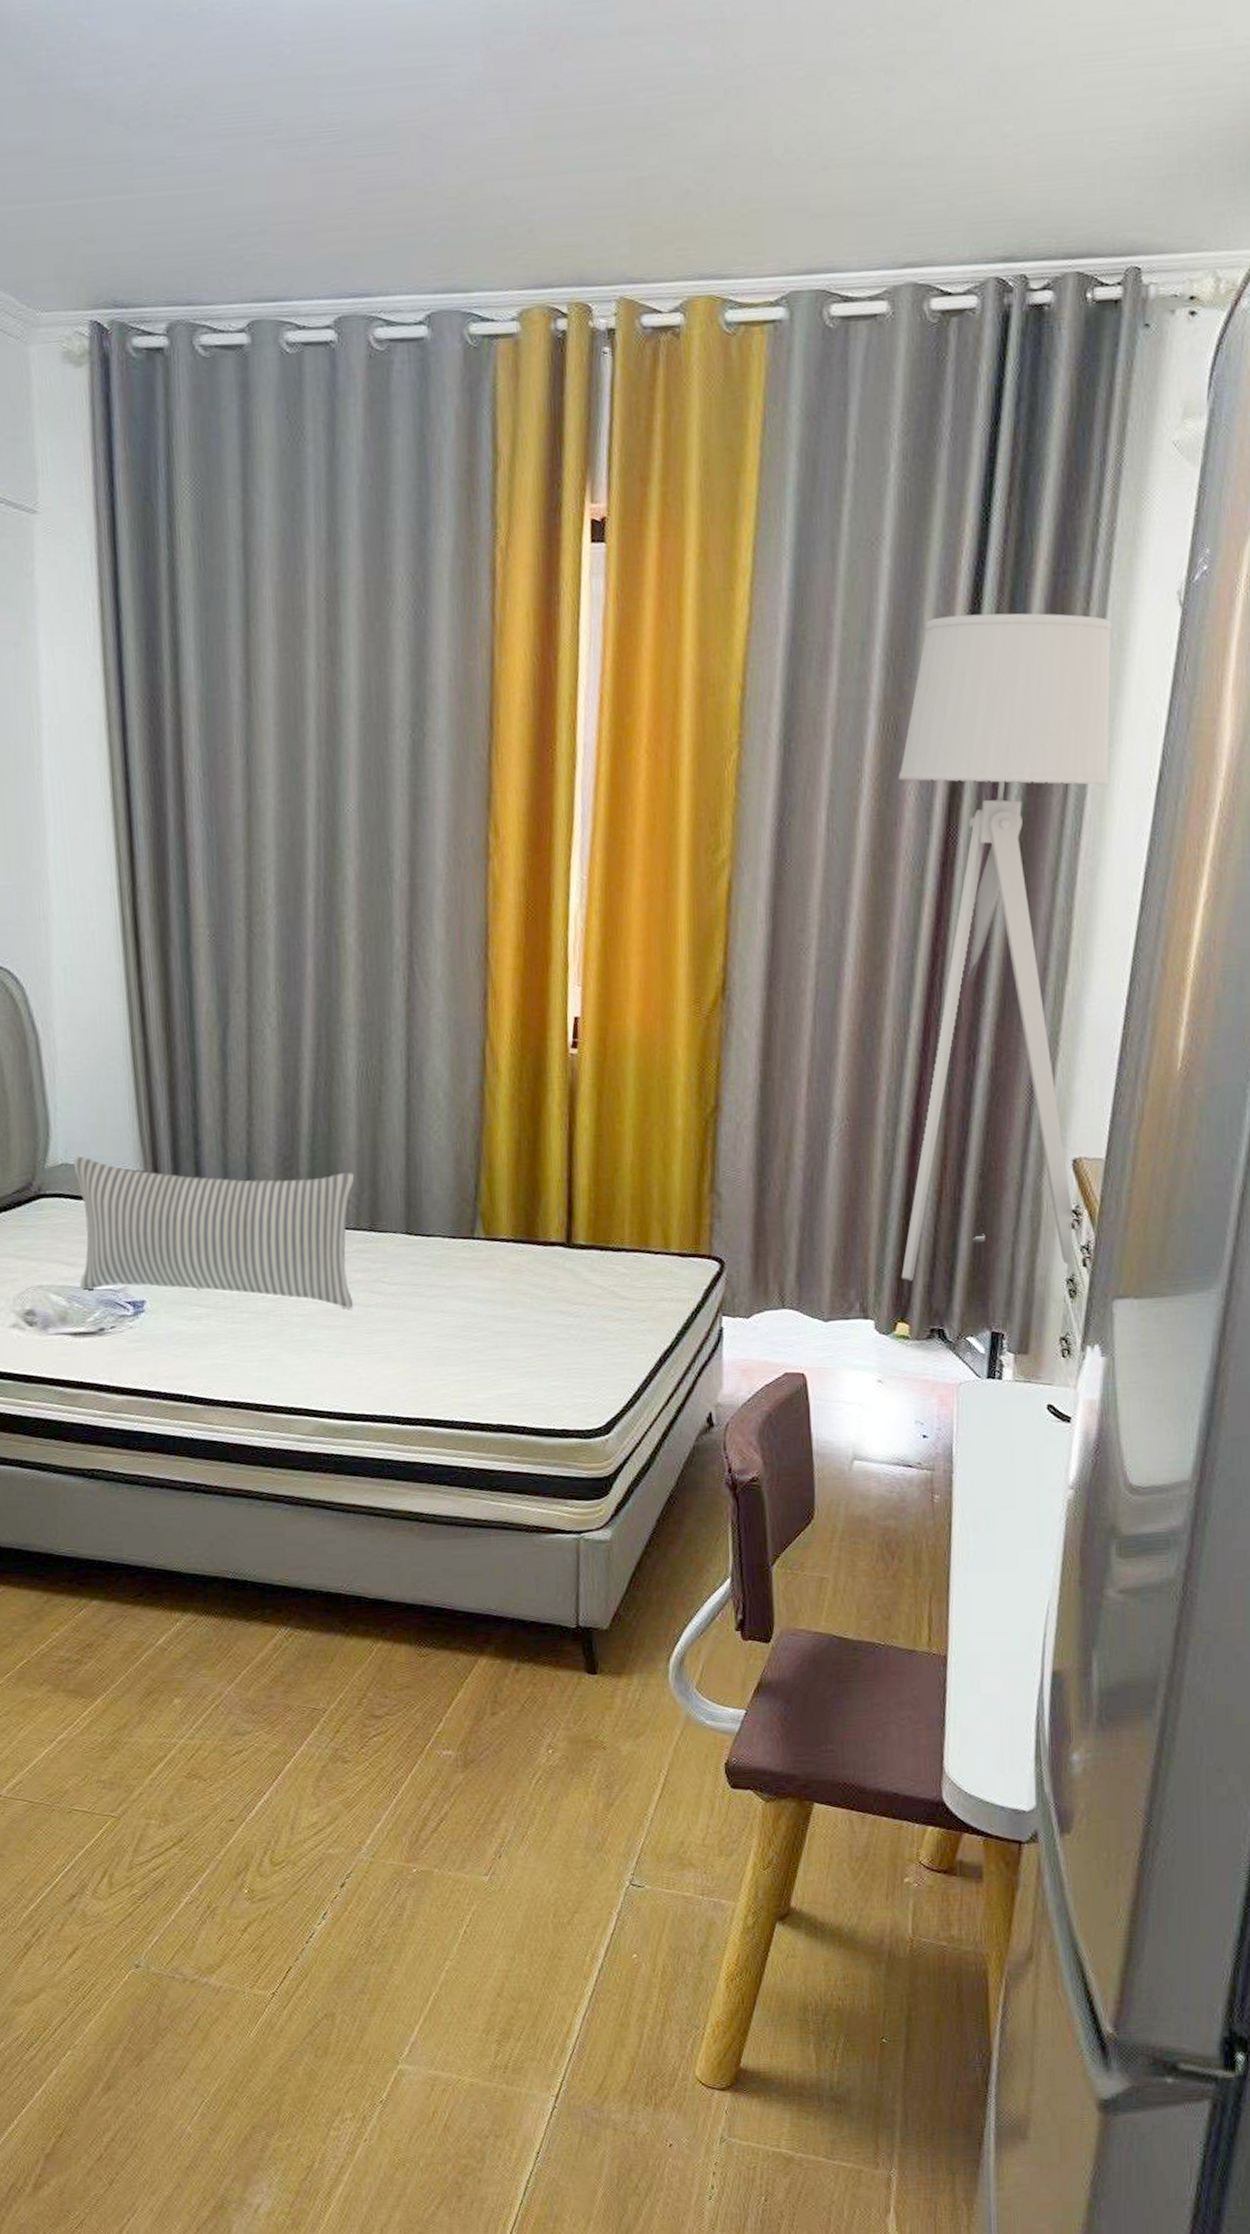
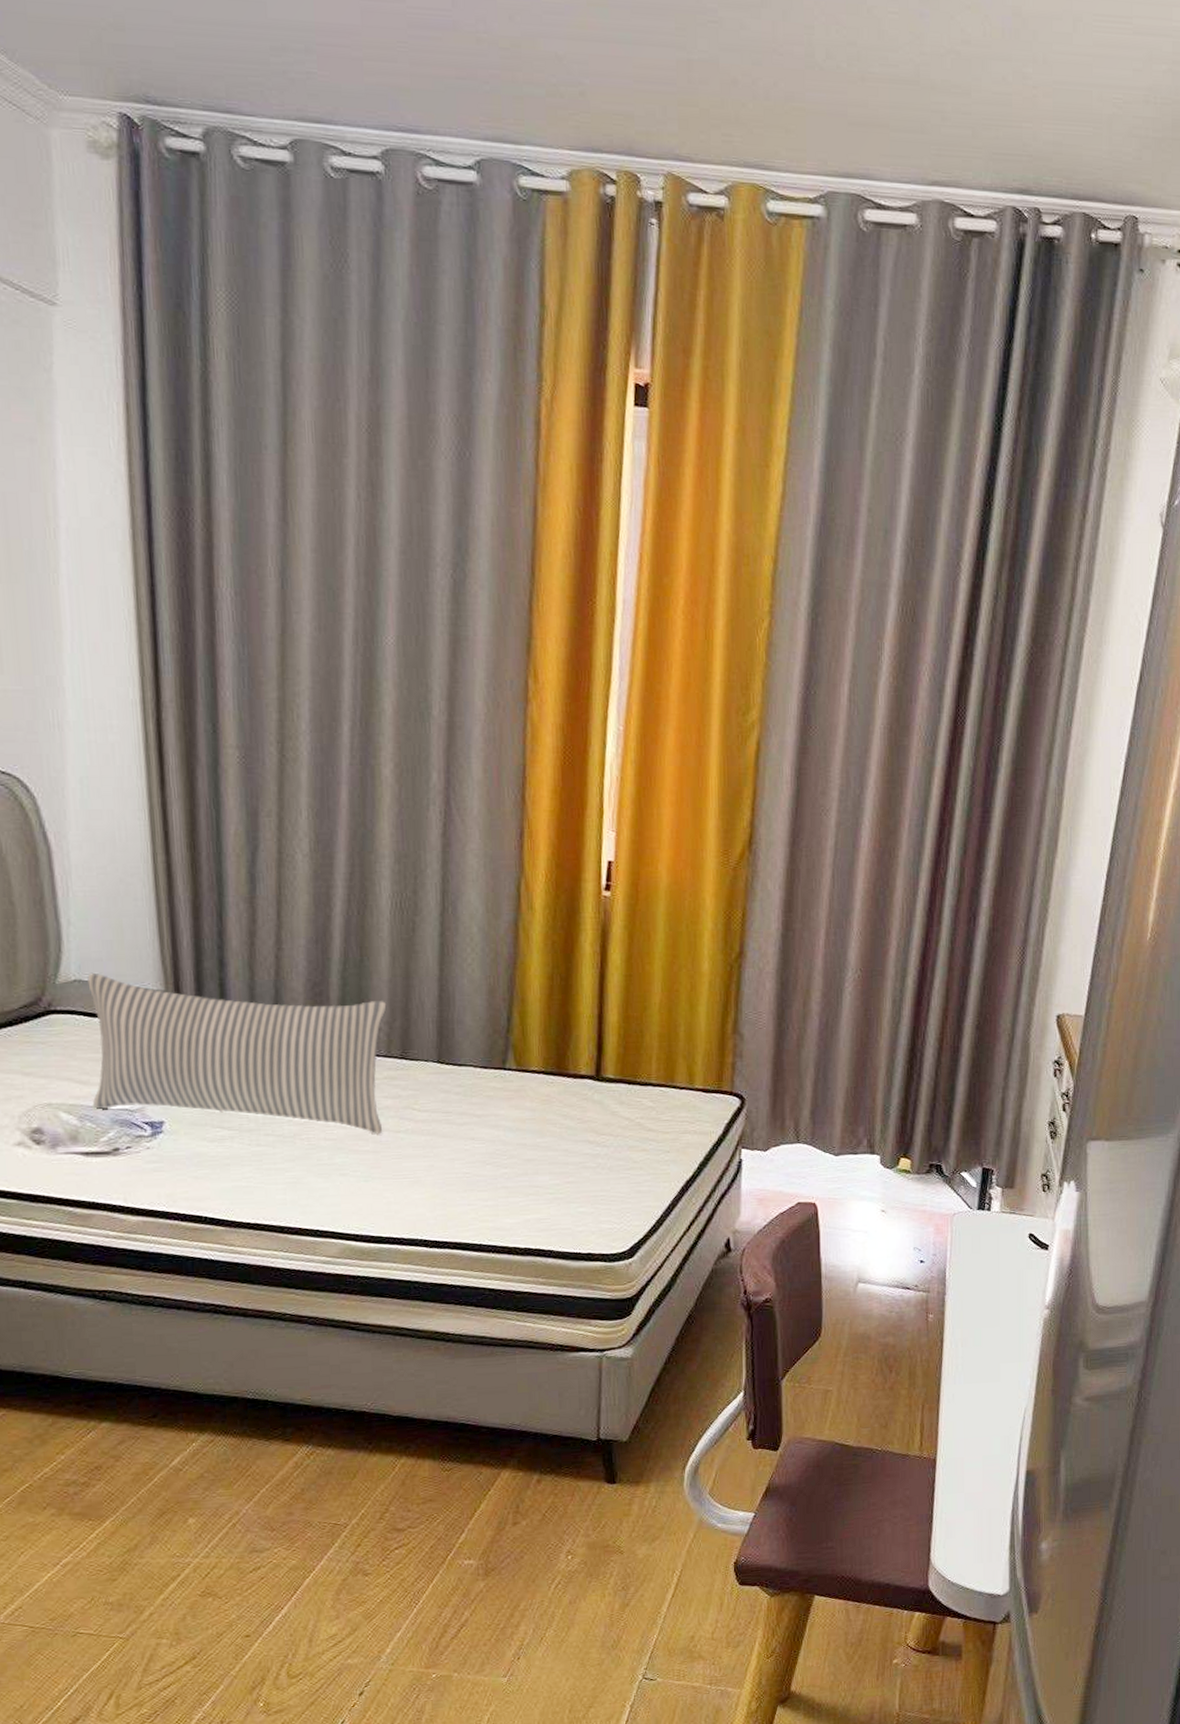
floor lamp: present [898,613,1112,1282] -> none [905,514,1104,1121]

